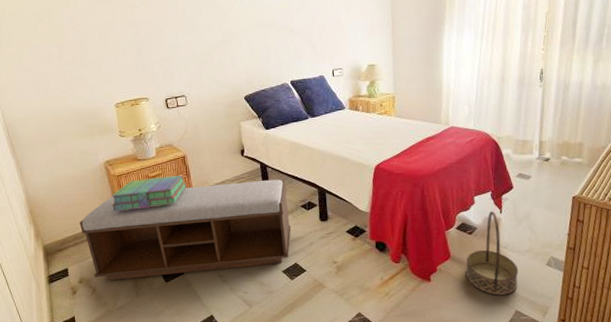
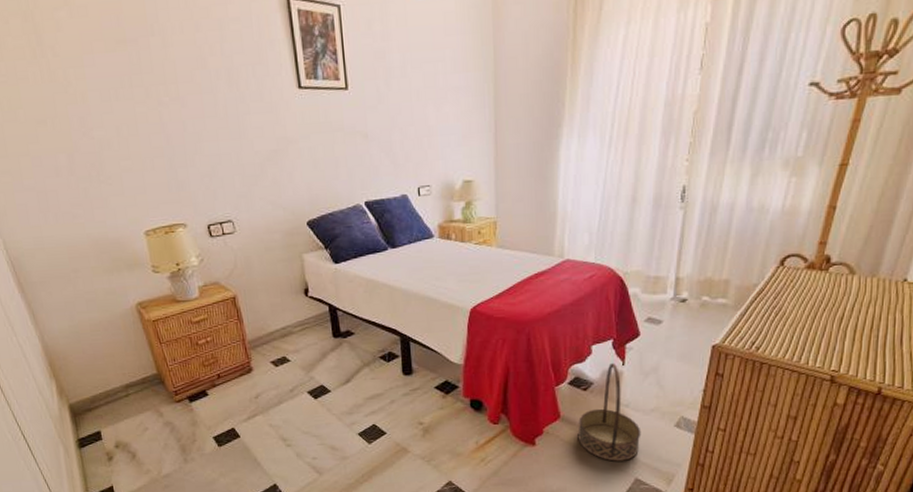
bench: present [79,179,291,281] -> none [110,324,368,445]
stack of books: present [110,175,187,212] -> none [147,319,239,365]

